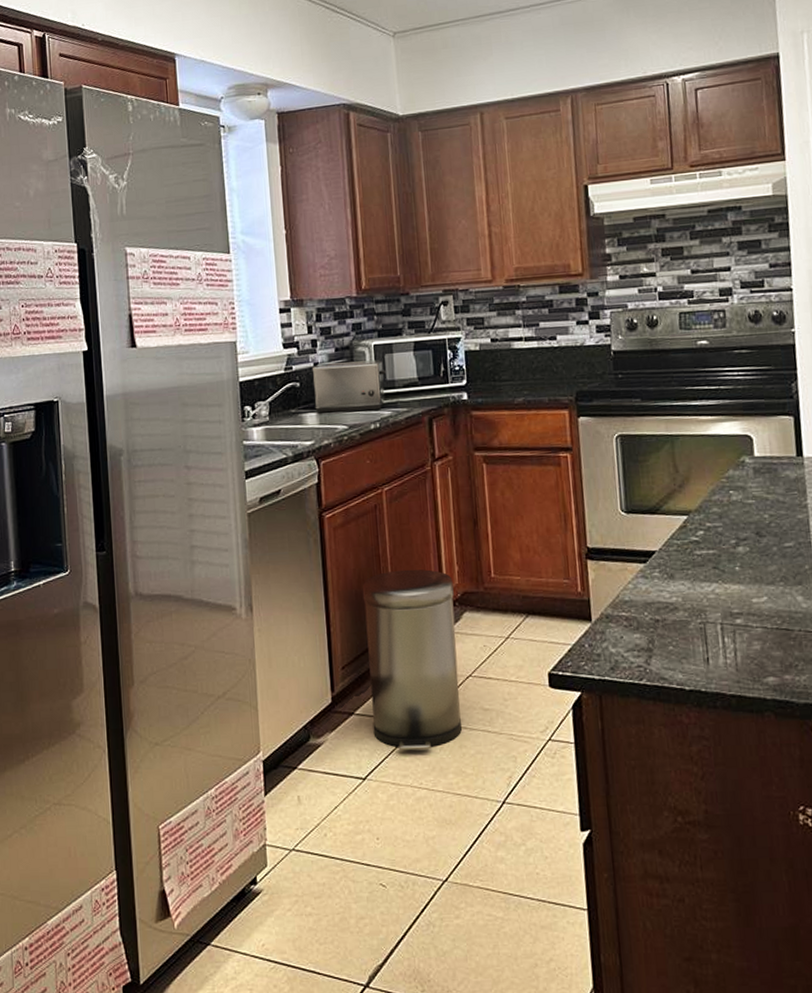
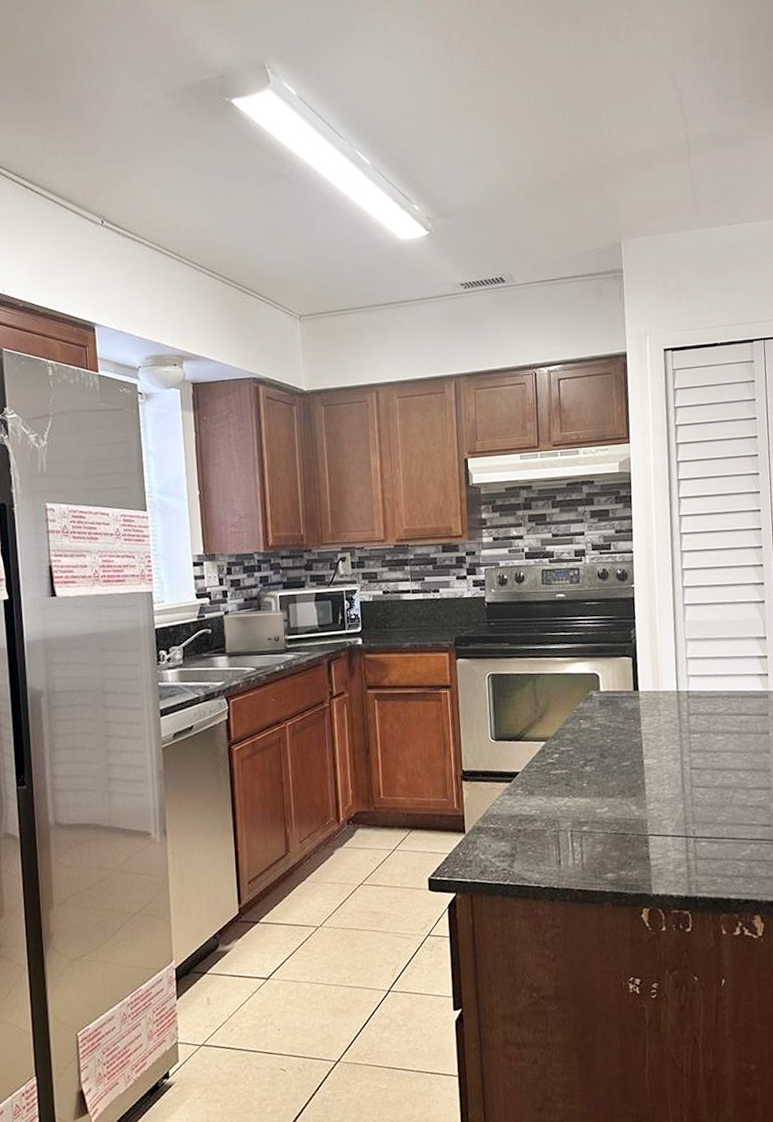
pedal bin: present [362,569,462,751] -> none [267,793,354,952]

